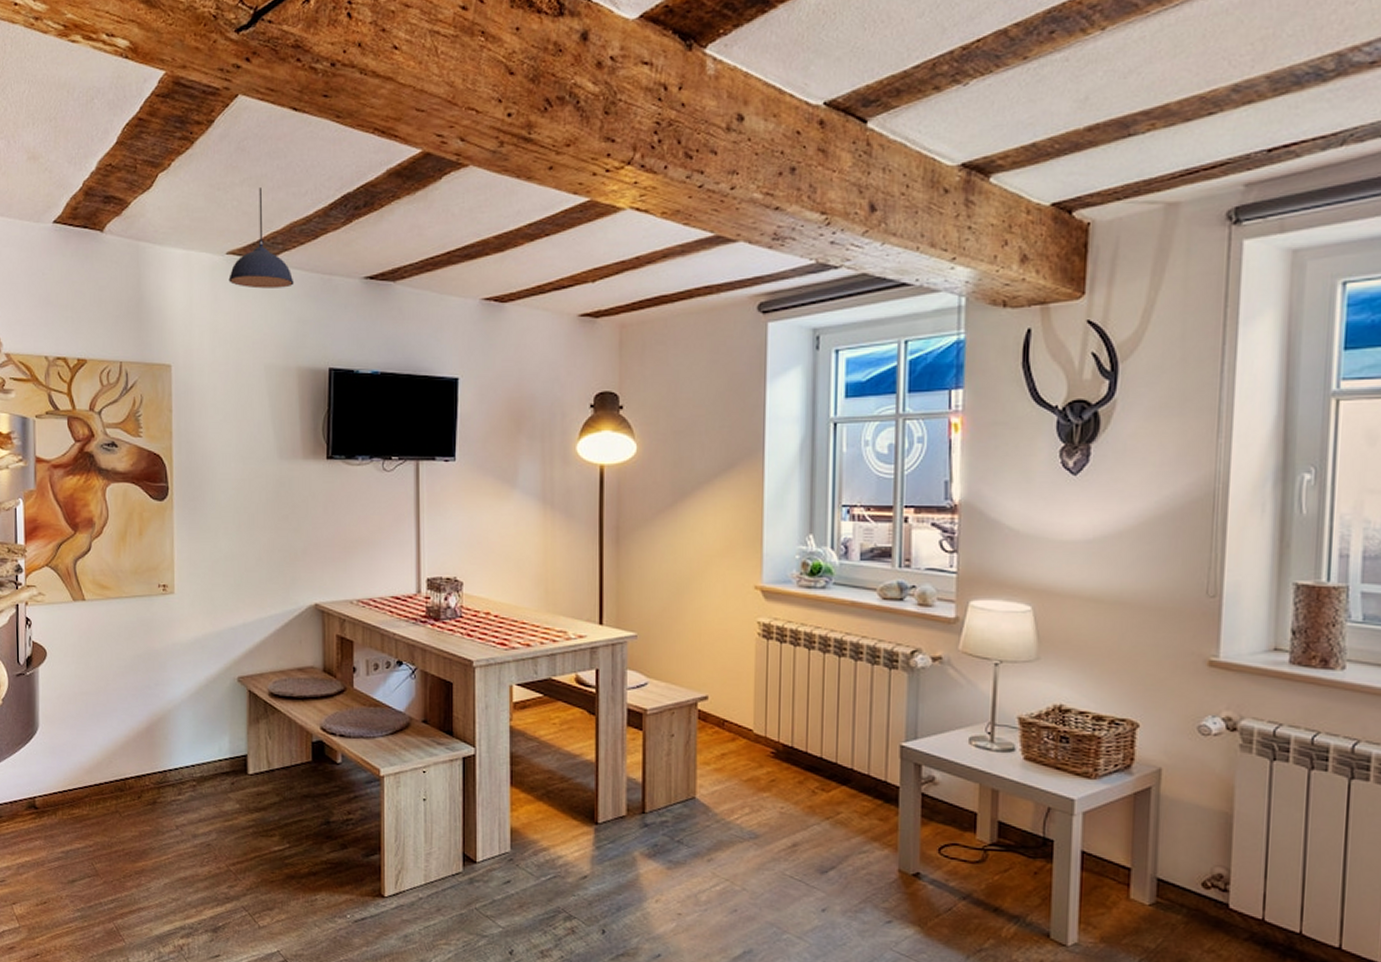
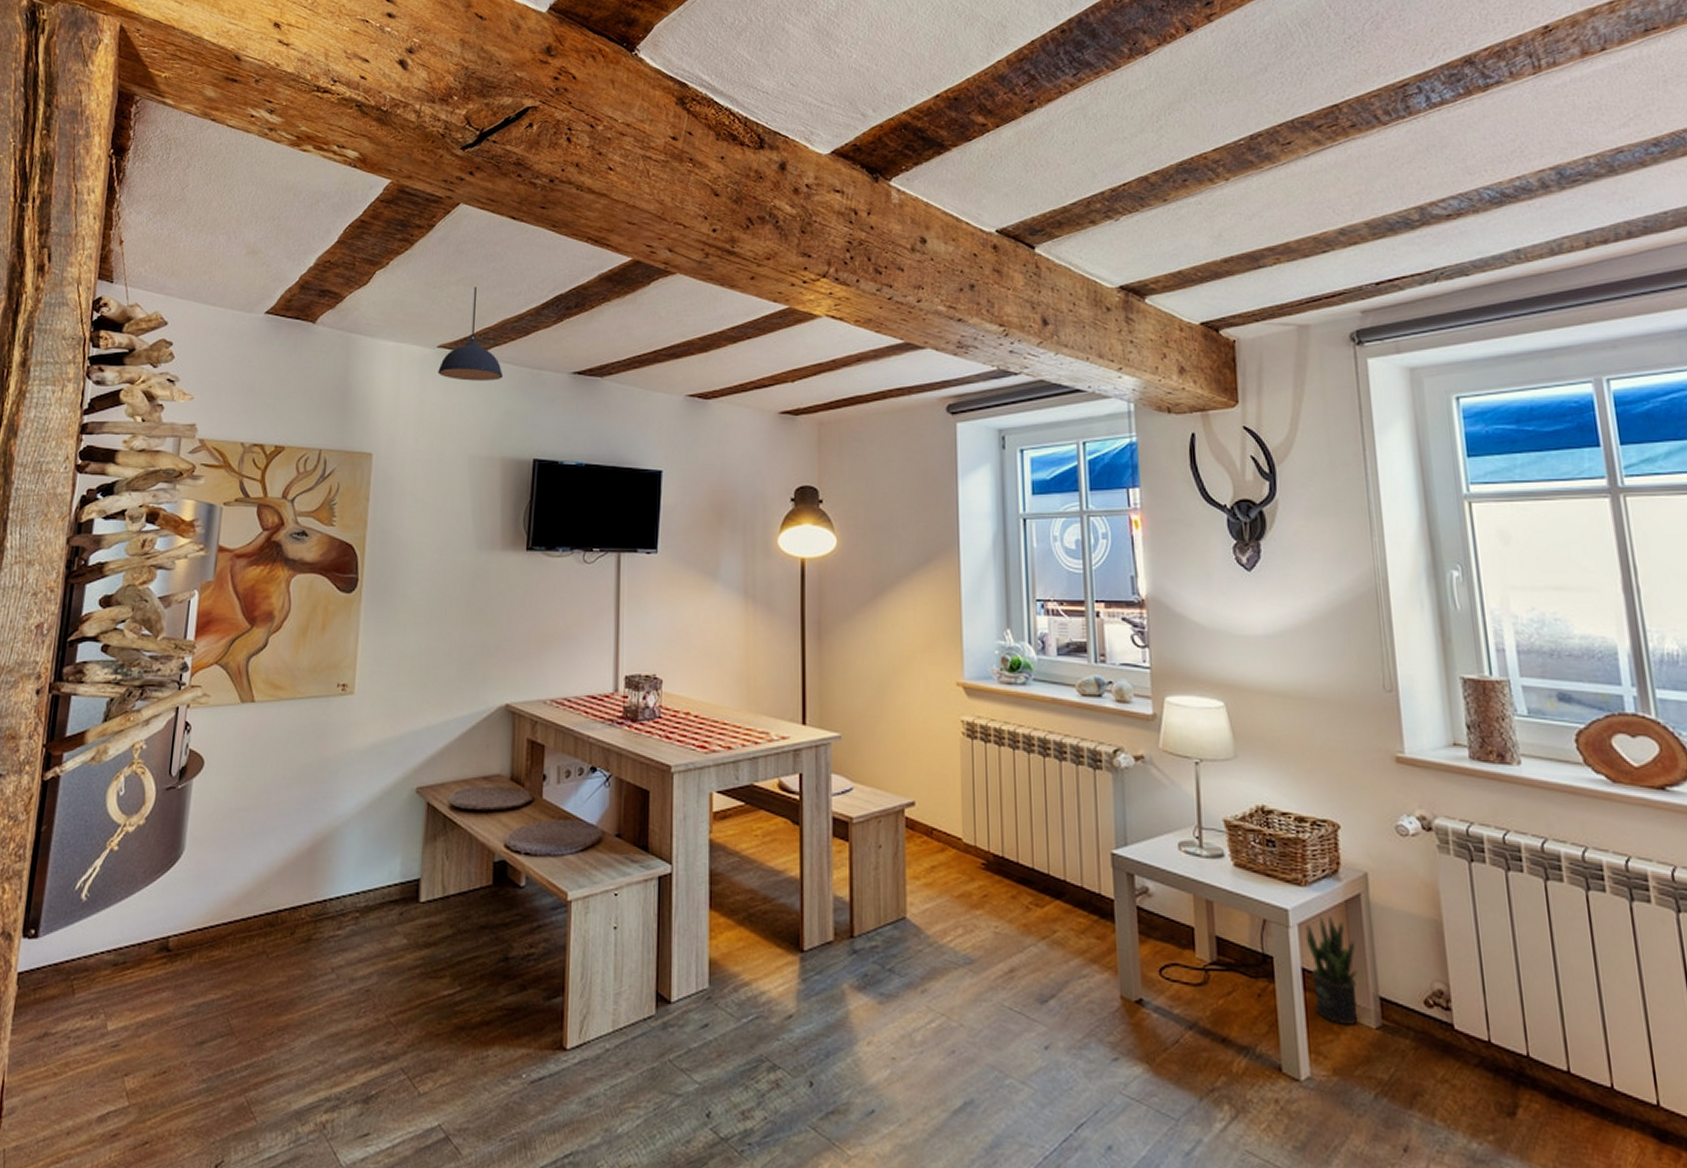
potted plant: none [1090,805,1140,902] -> present [1306,915,1359,1027]

